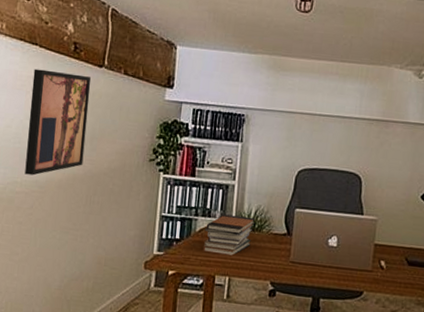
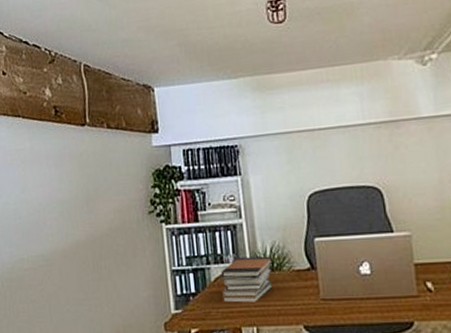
wall art: present [25,68,91,176] -> none [21,137,84,250]

